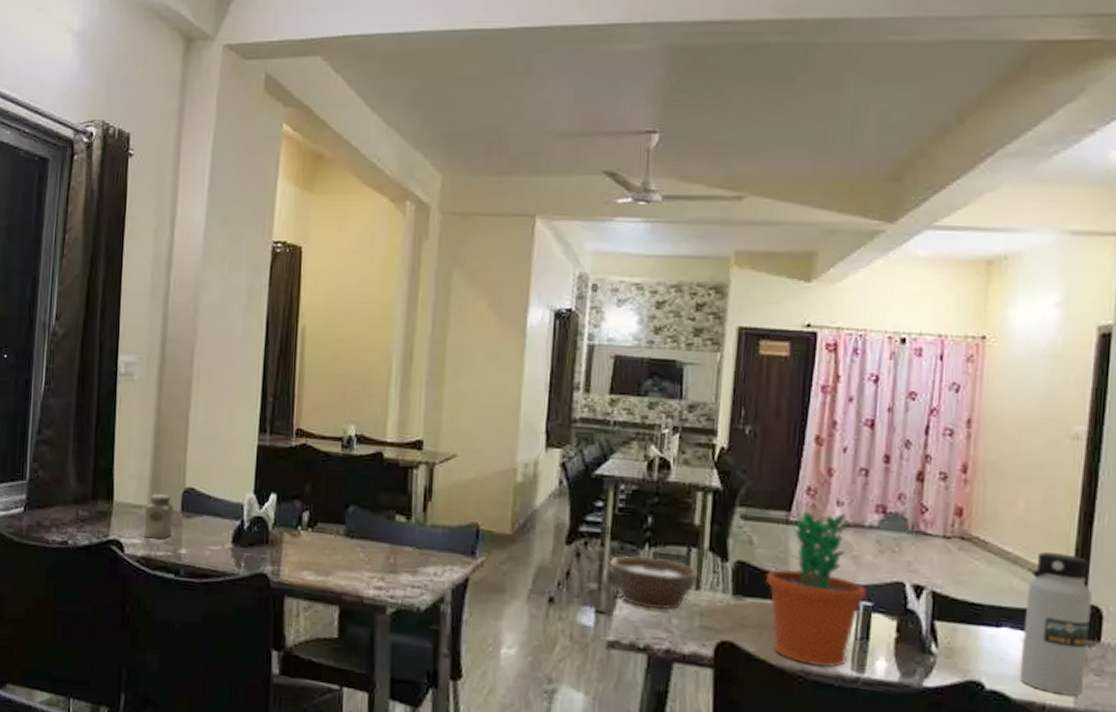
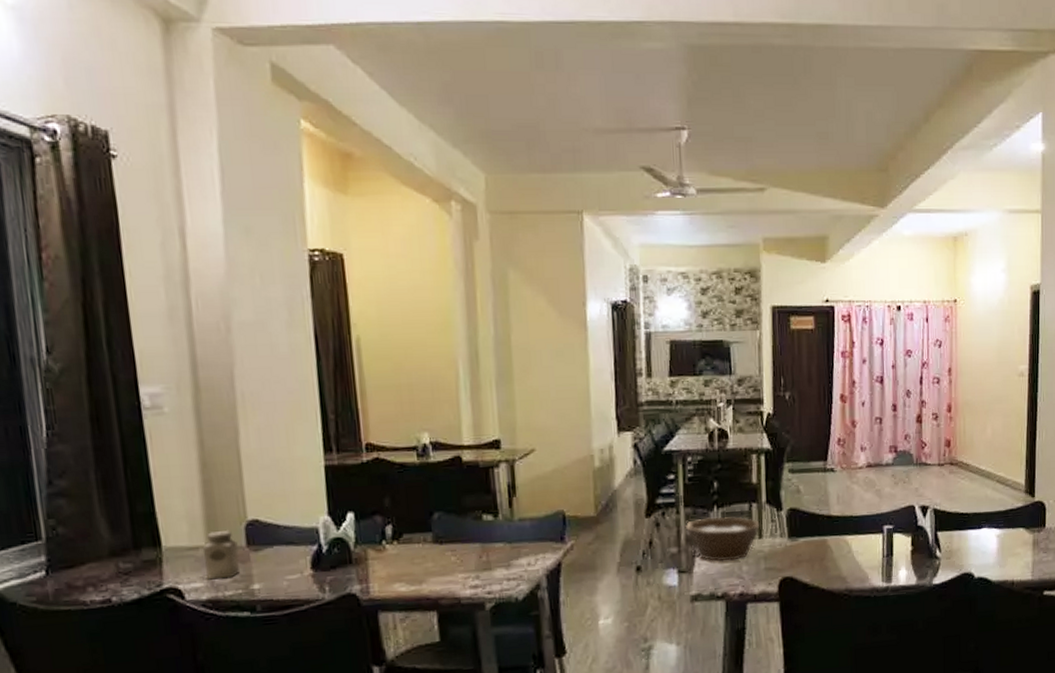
flower pot: present [765,511,868,667] -> none [812,457,889,584]
water bottle: present [1019,552,1092,696] -> none [996,465,1038,572]

